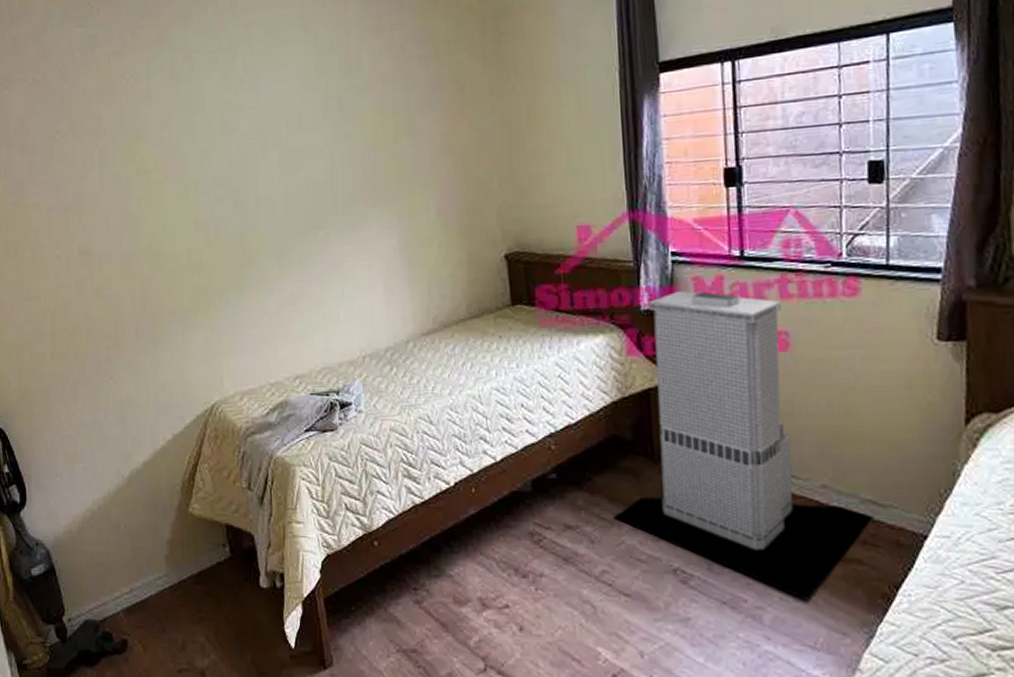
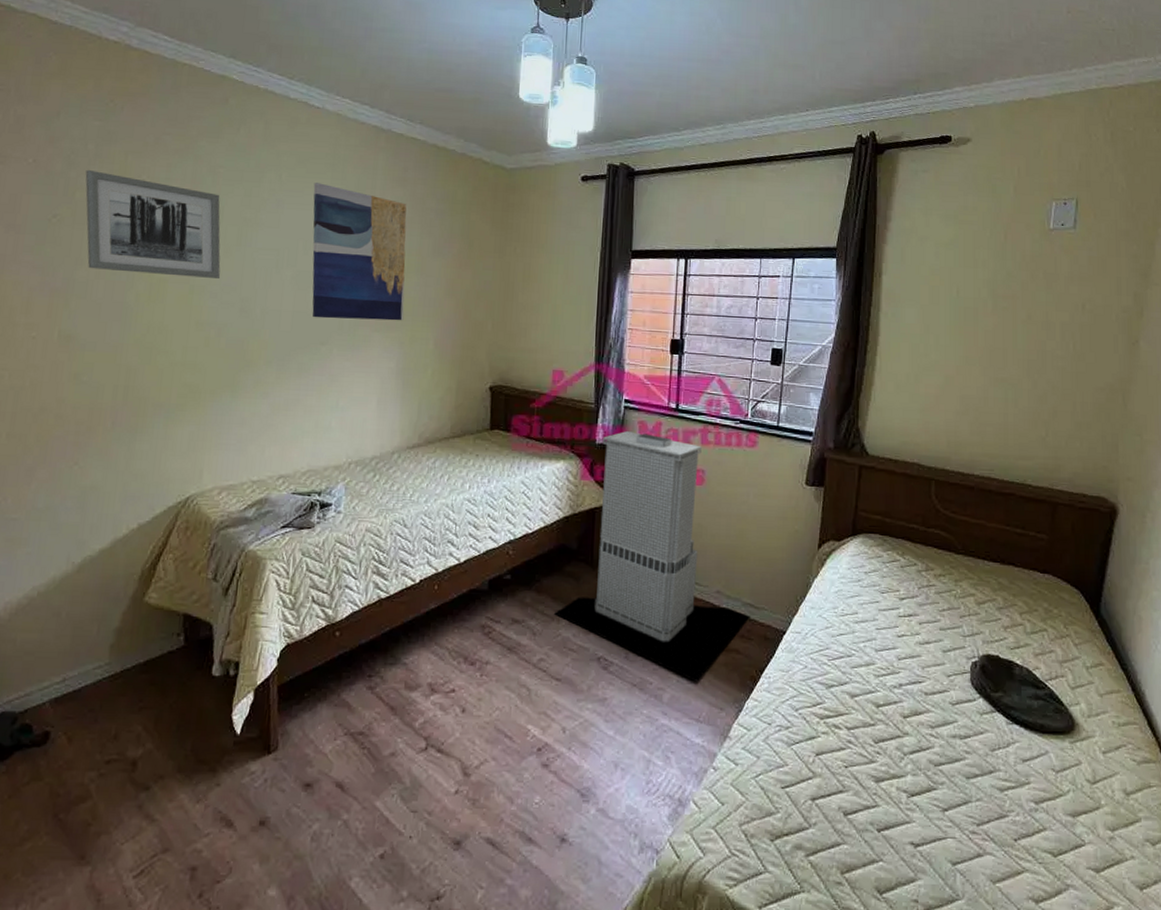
wall art: none [77,79,211,181] -> present [85,169,221,278]
wall art: none [286,49,400,201] -> present [312,183,407,321]

